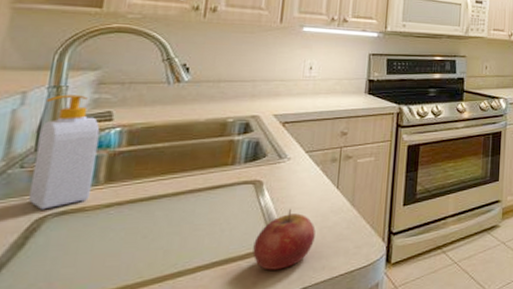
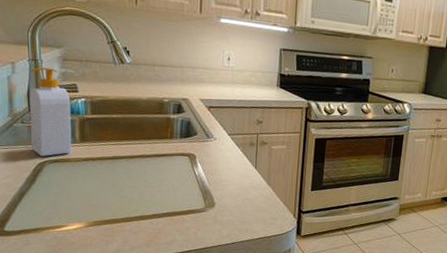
apple: present [253,208,316,270] -> none [192,180,239,226]

